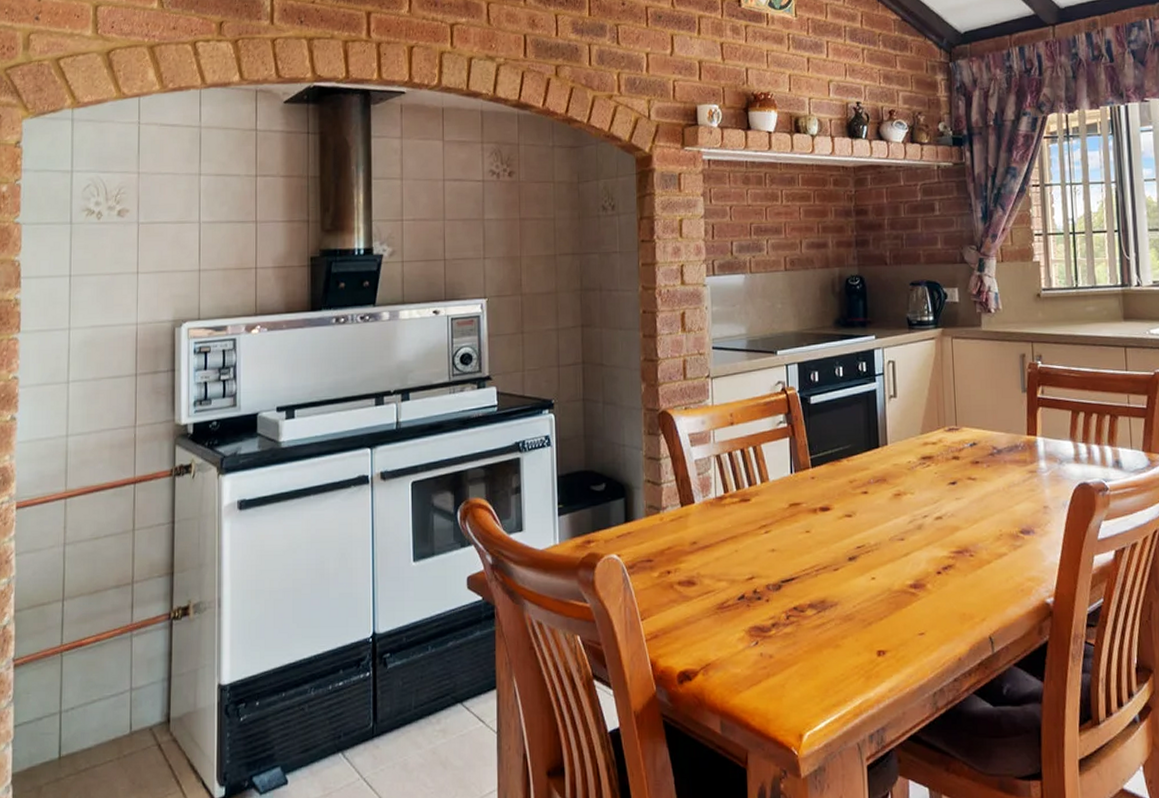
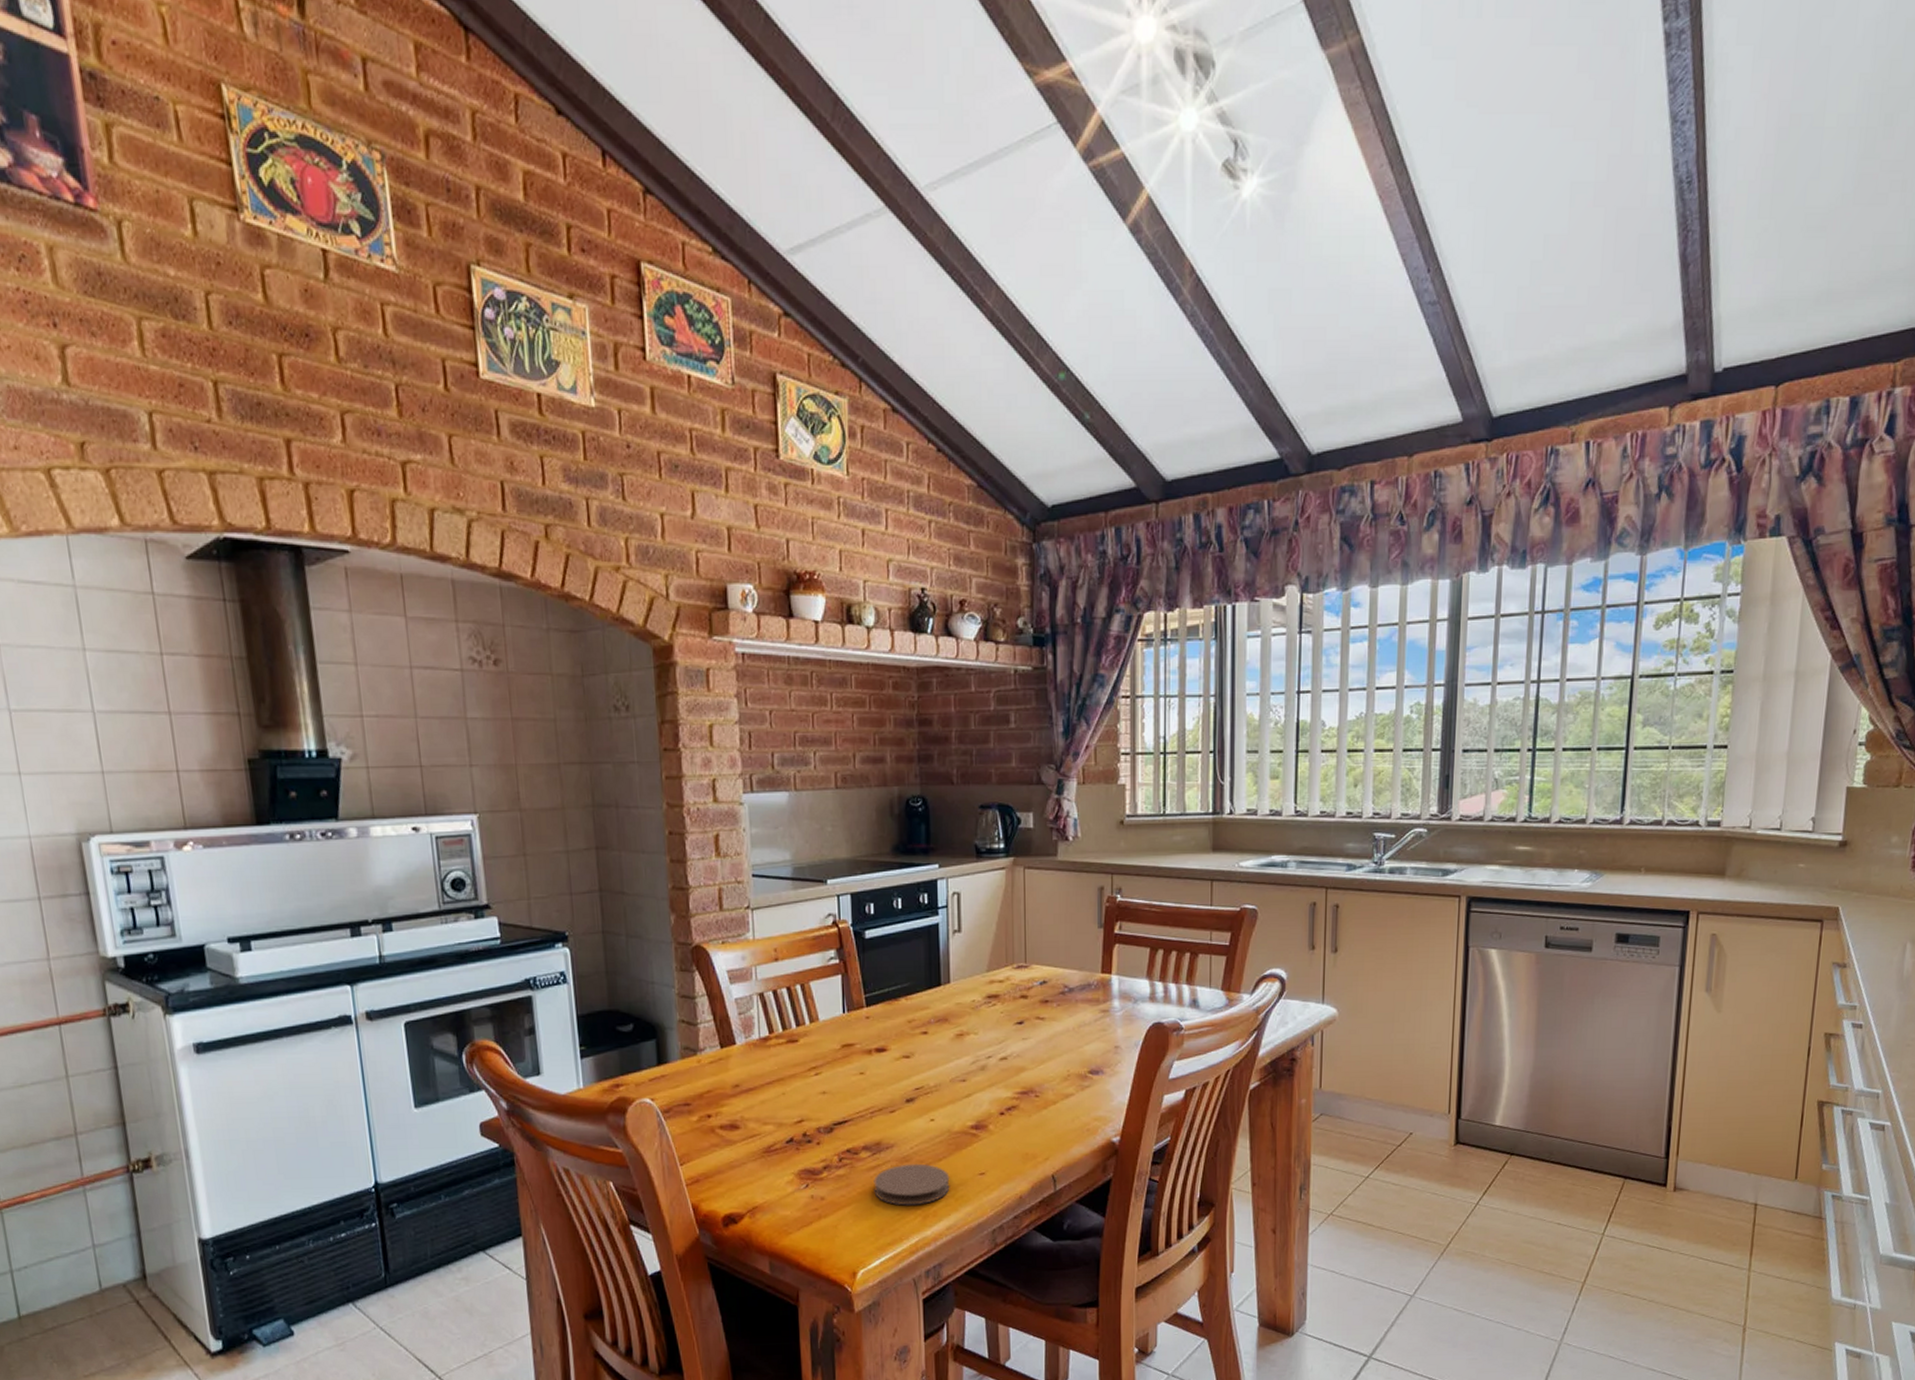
coaster: none [819,622,891,666] -> present [873,1163,950,1206]

